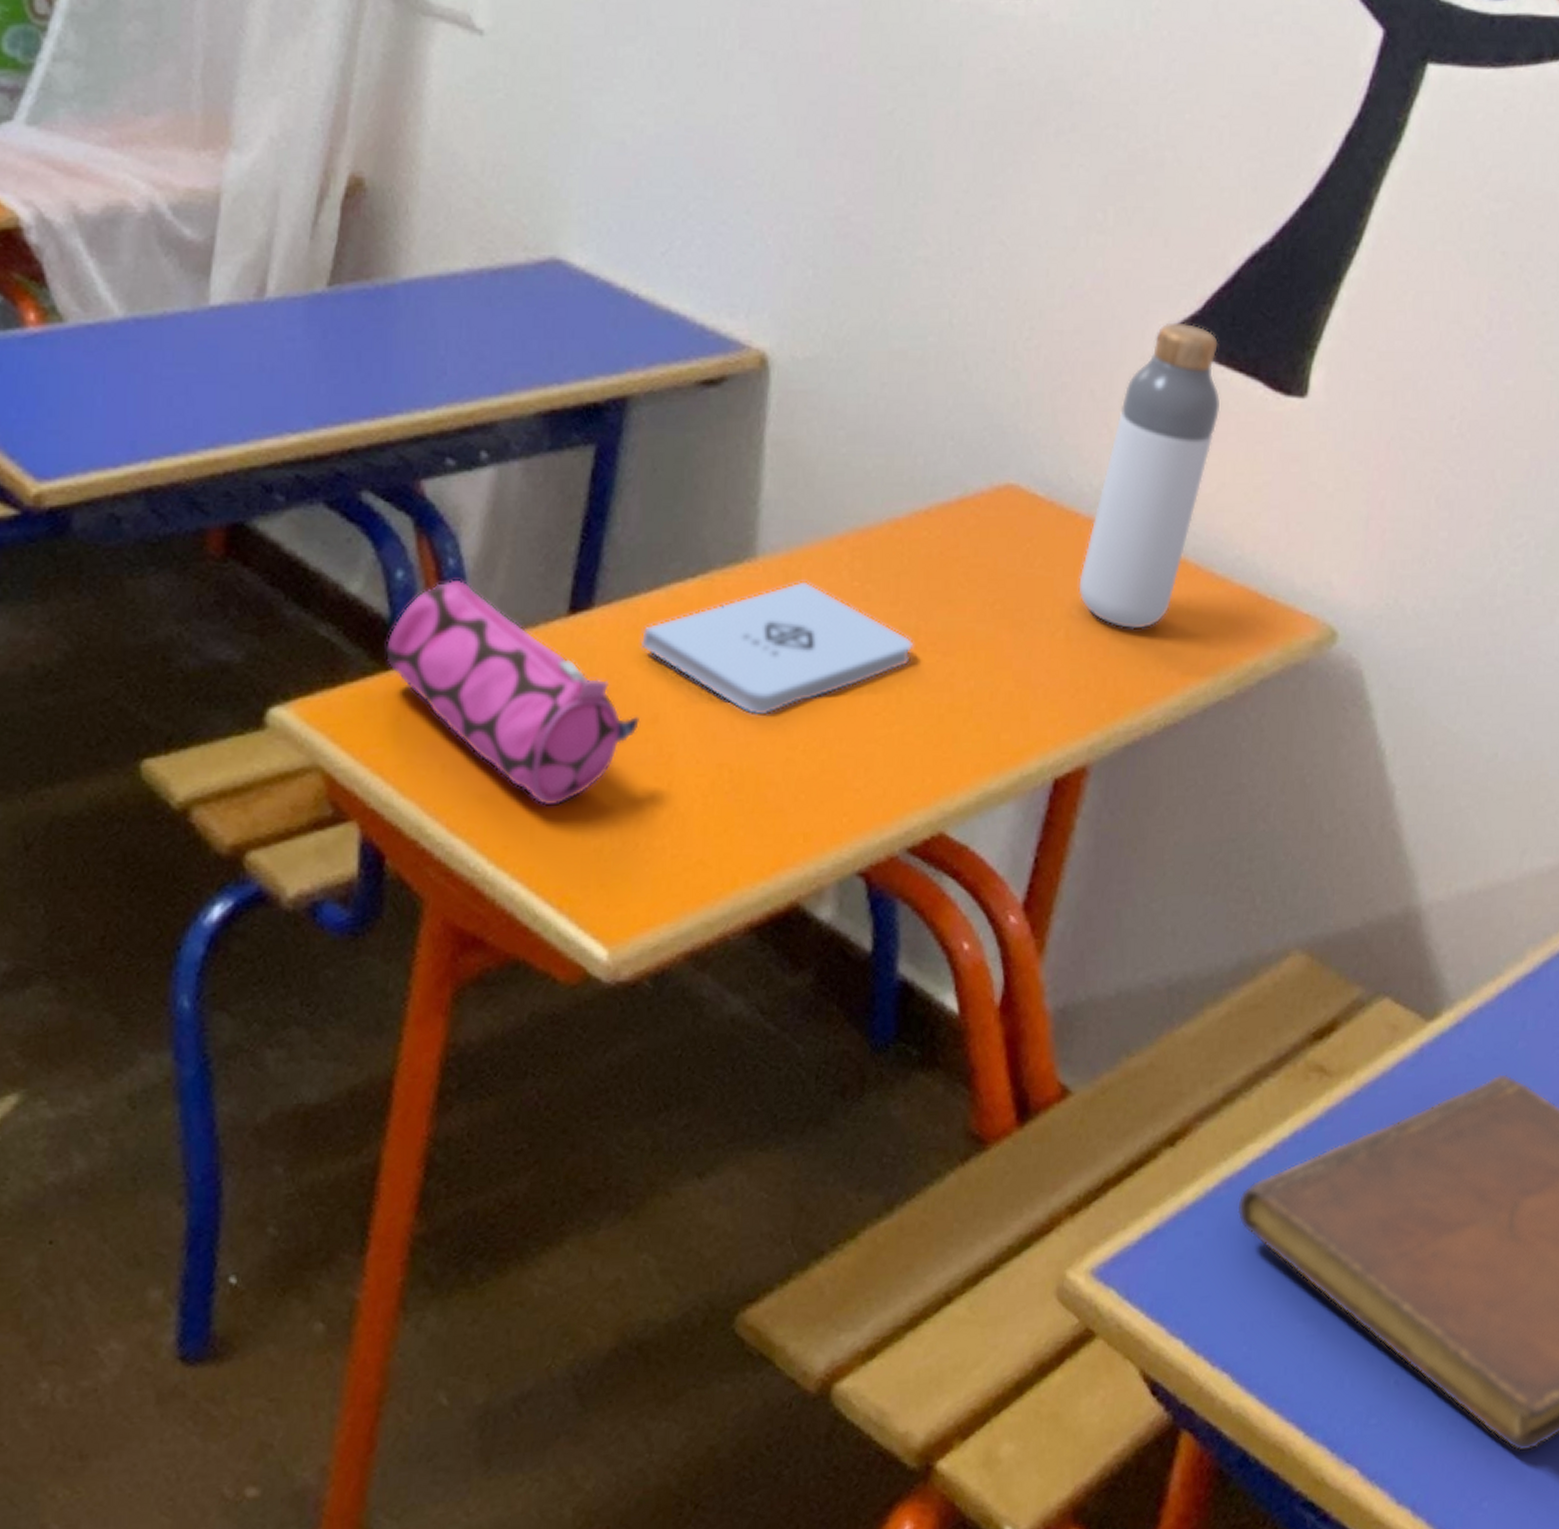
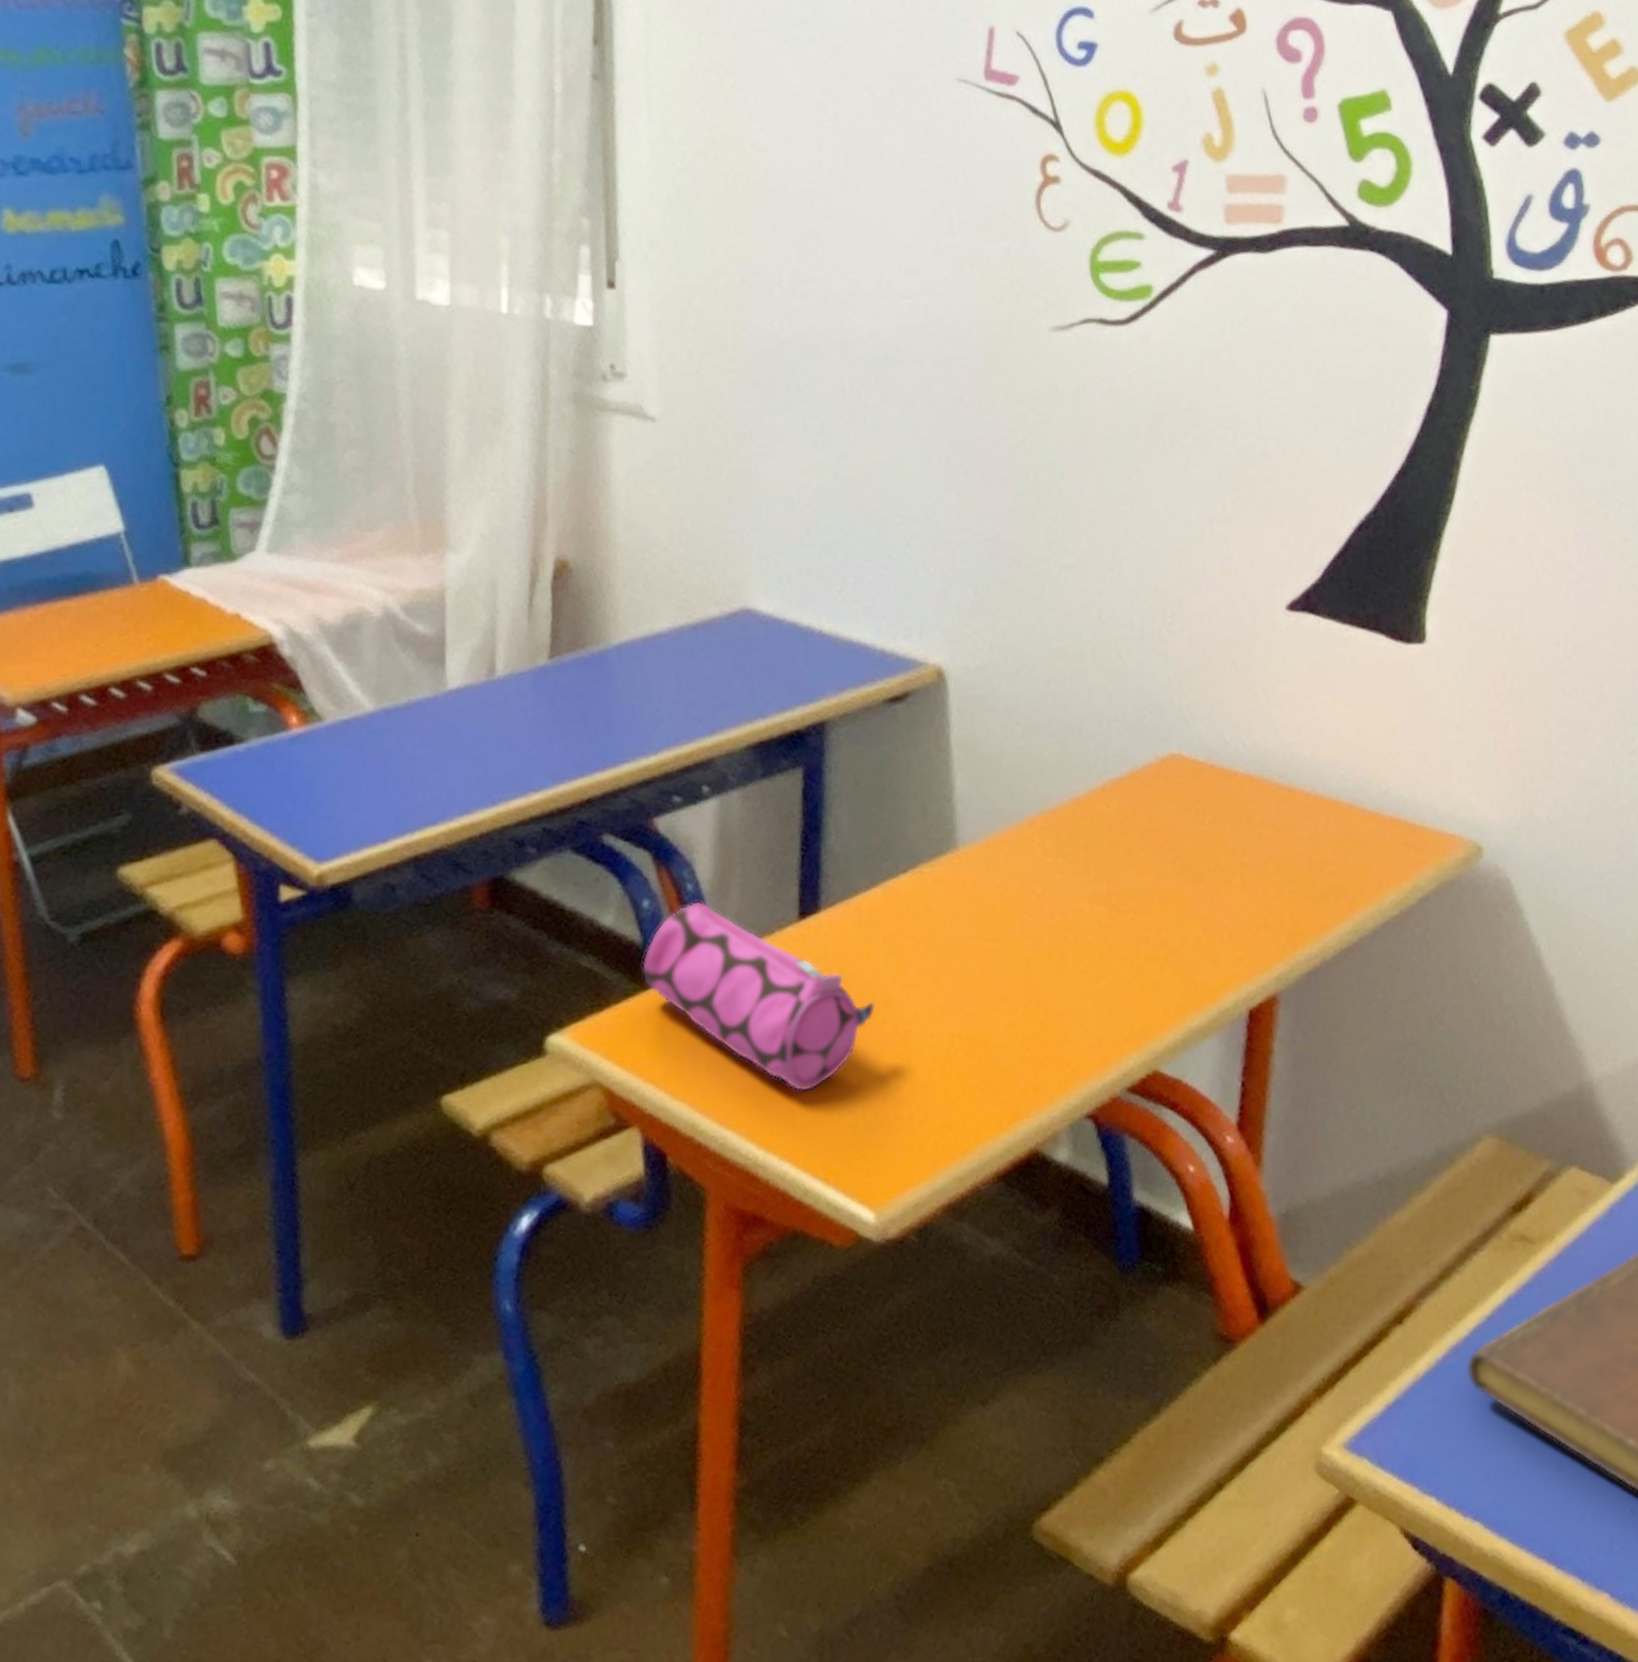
notepad: present [640,581,914,716] -> none [865,863,1108,988]
bottle: present [1078,322,1220,630] -> none [1246,591,1350,869]

